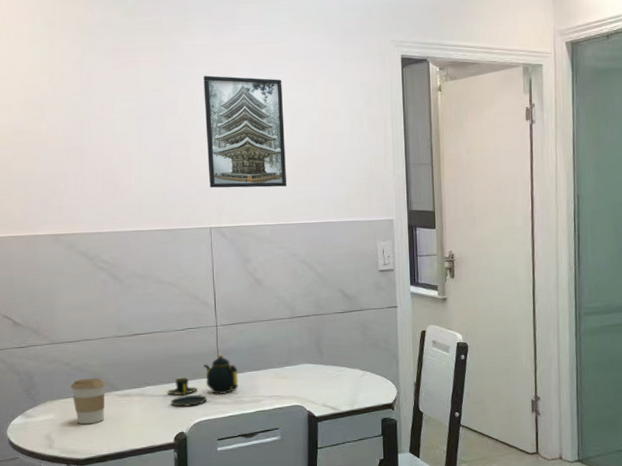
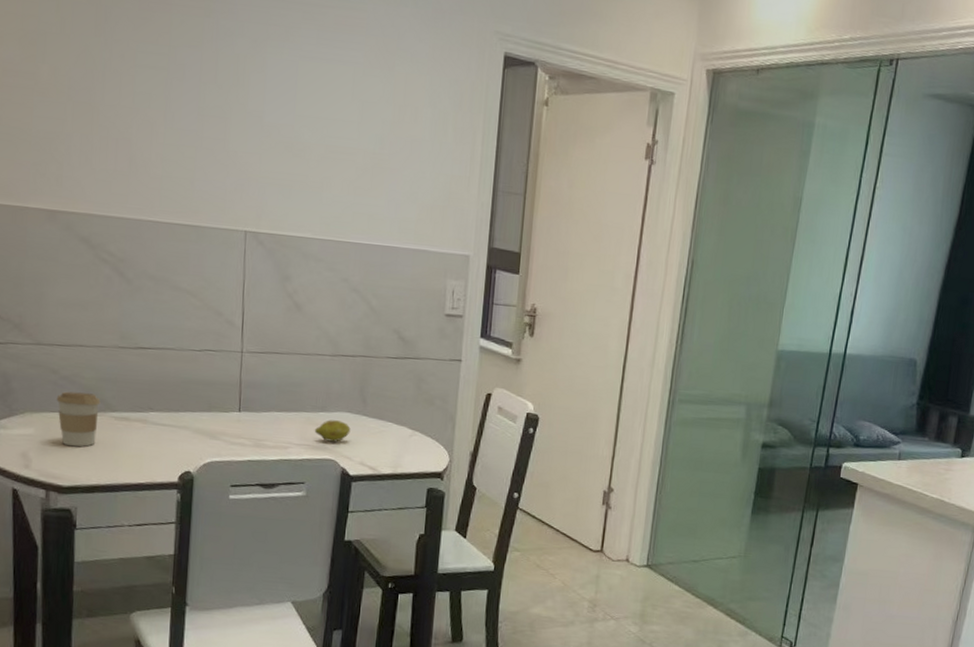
teapot: present [167,355,238,407] -> none [174,387,263,443]
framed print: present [203,75,287,188] -> none [249,38,353,195]
fruit: none [282,371,312,391] -> present [314,420,351,442]

